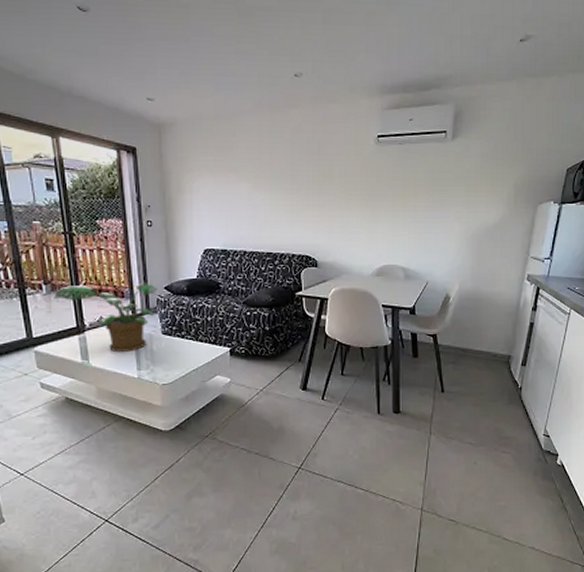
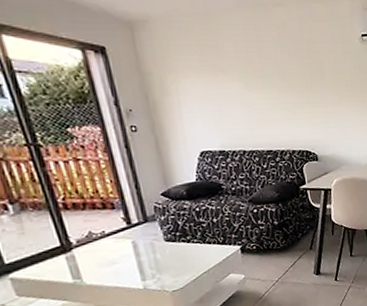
potted plant: present [54,283,158,352] -> none [25,191,154,266]

